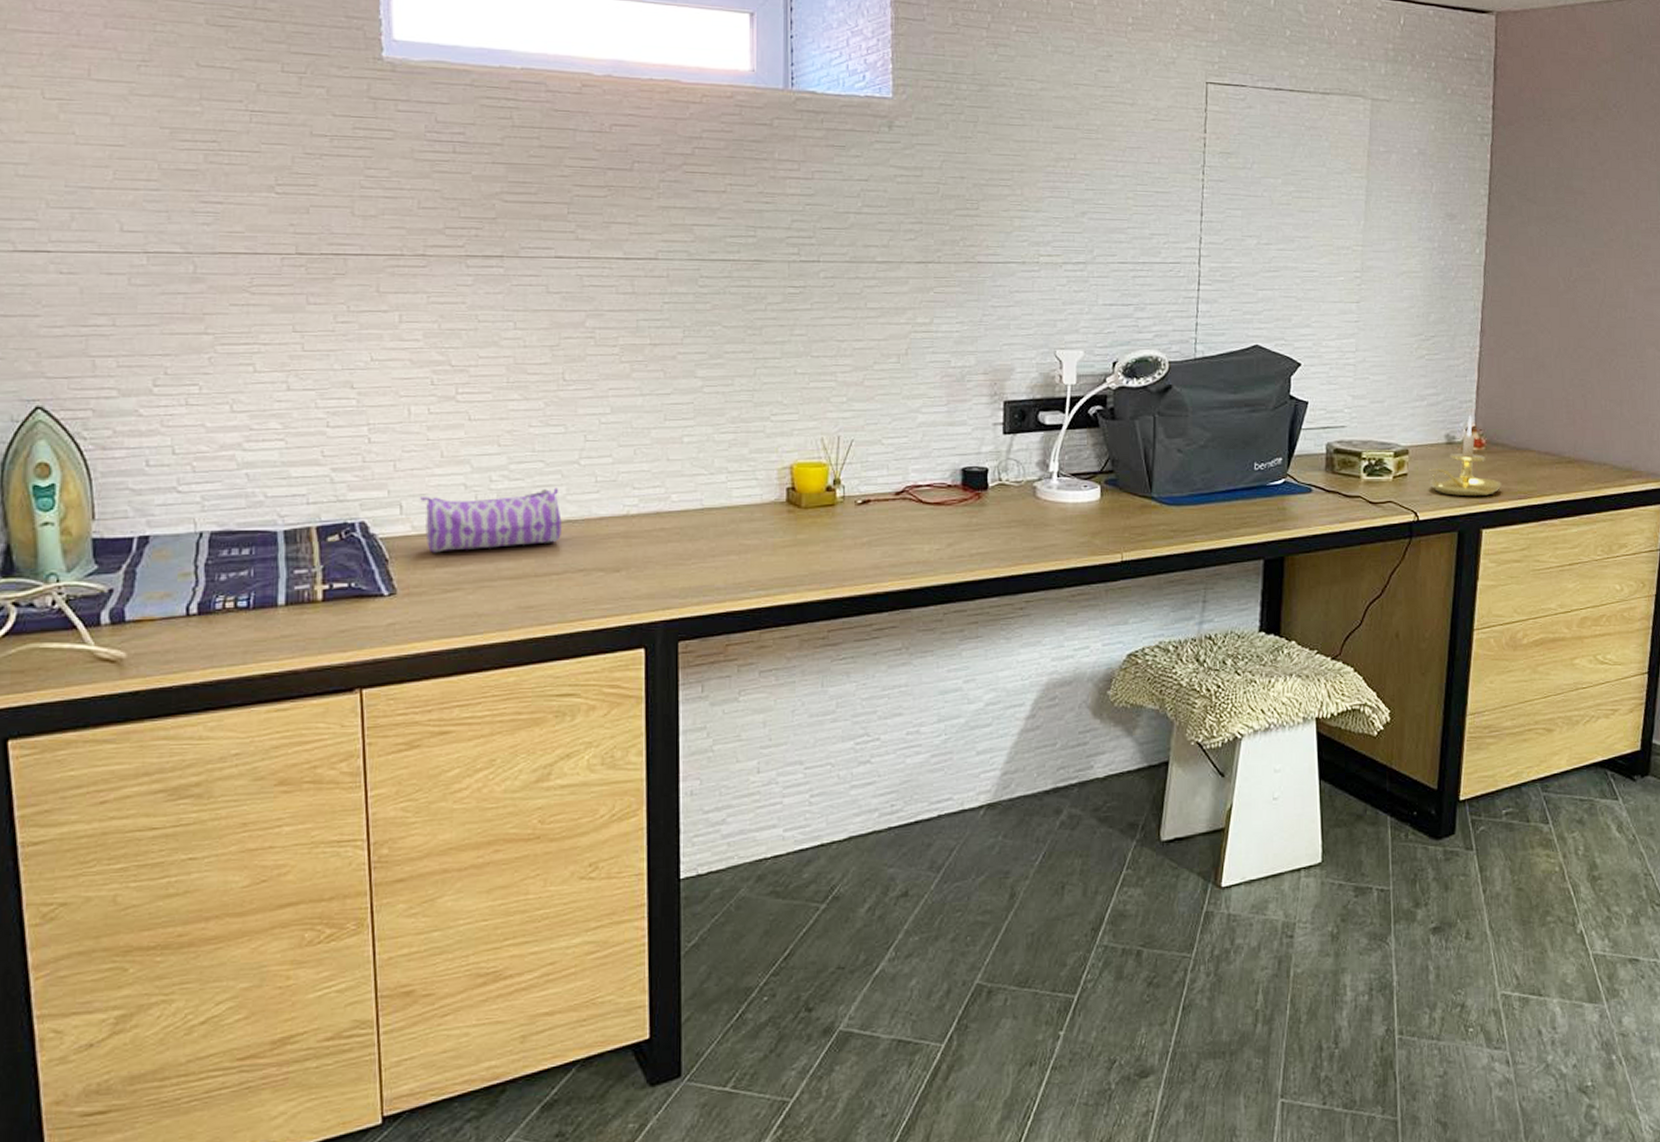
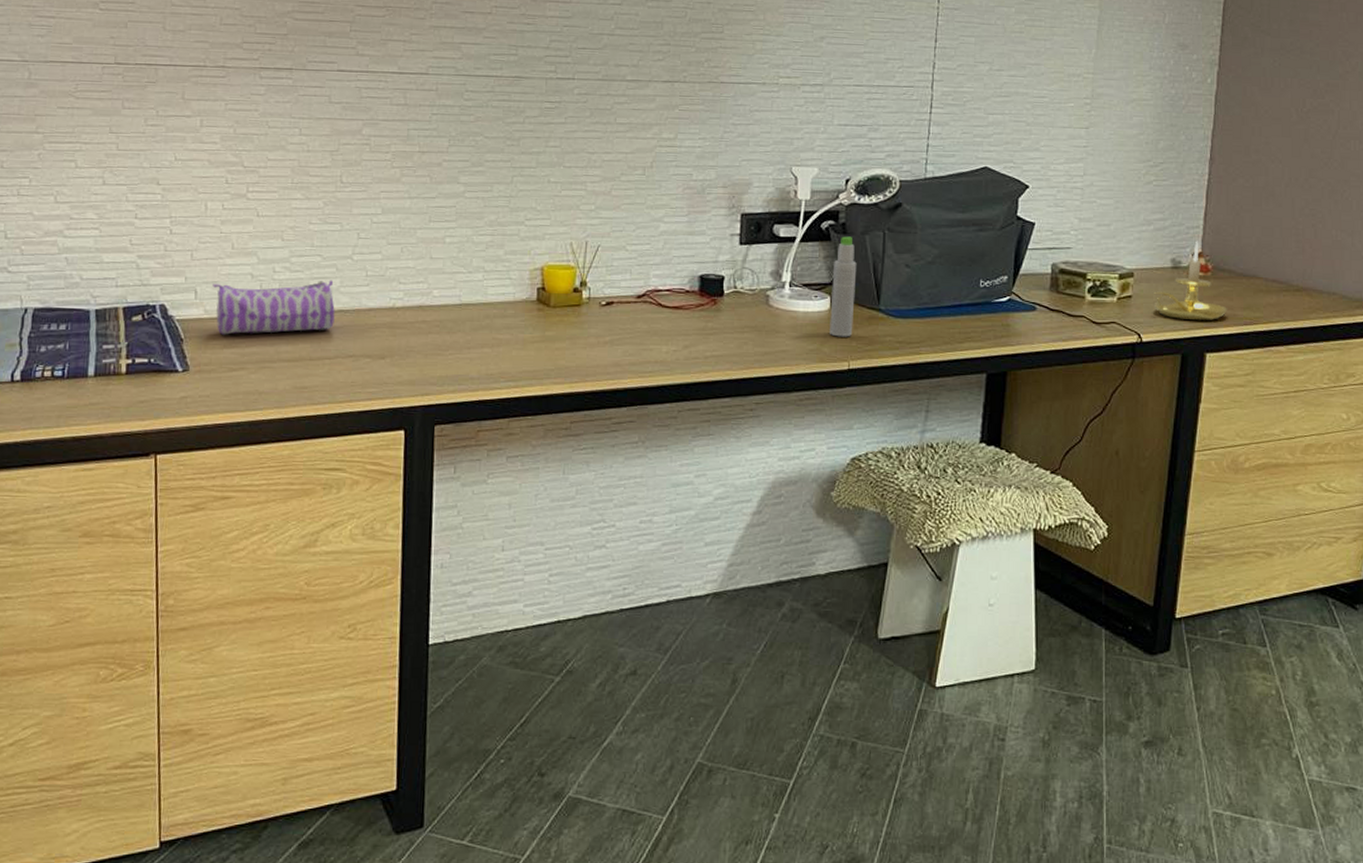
bottle: none [1101,422,1127,528] -> present [830,236,857,337]

